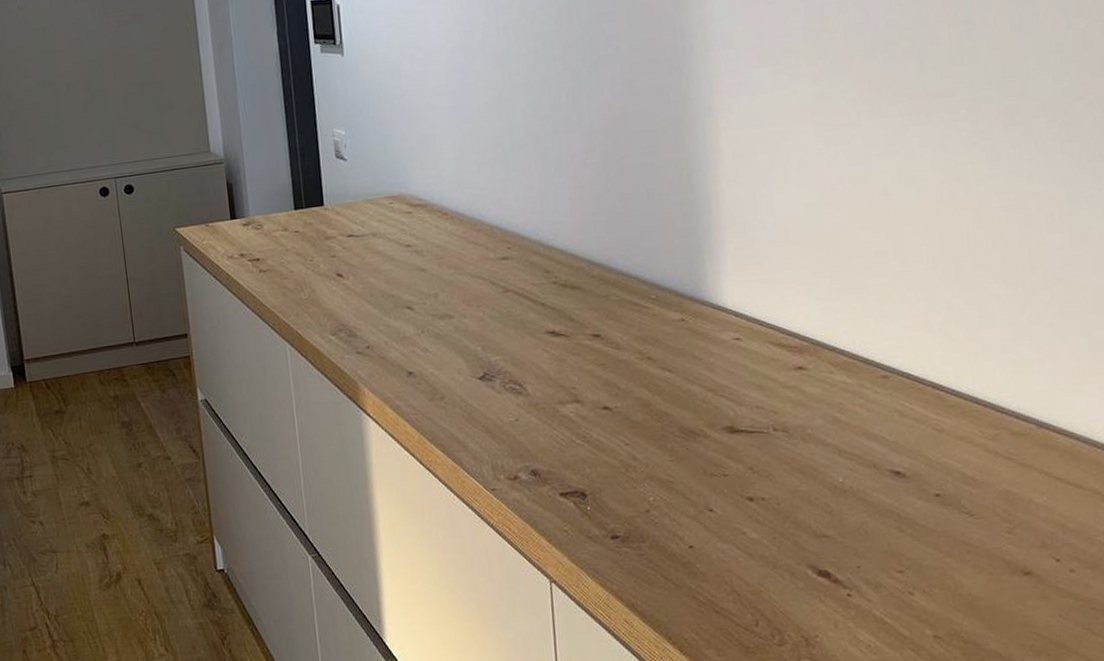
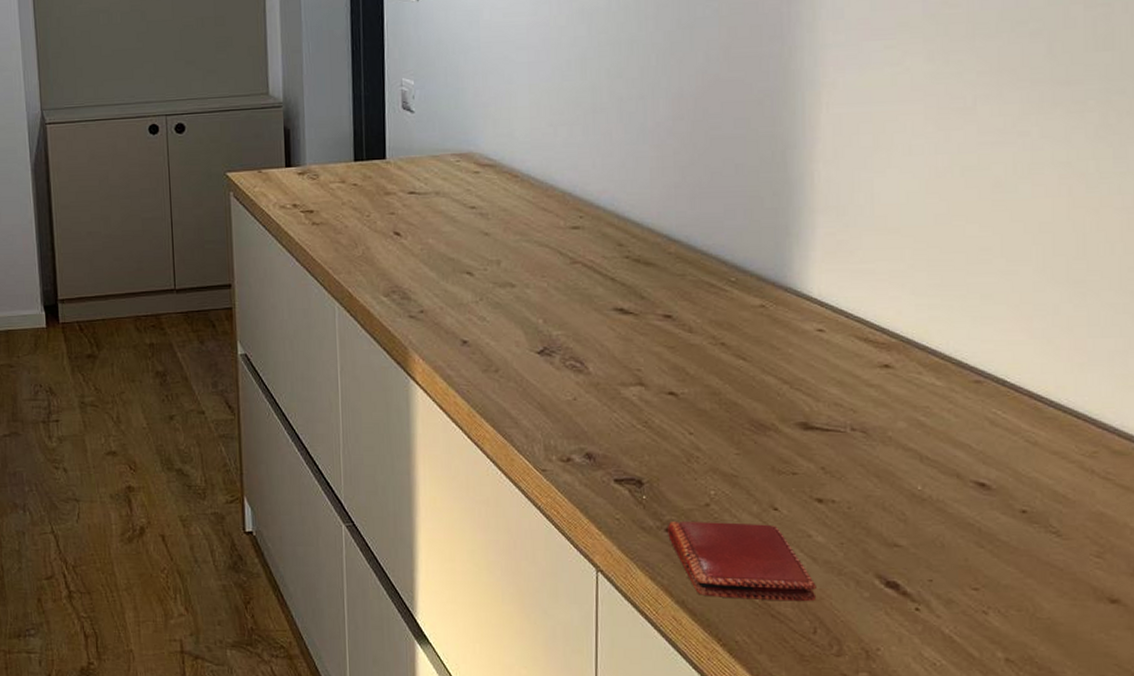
wallet: none [613,525,756,598] -> present [668,522,817,602]

